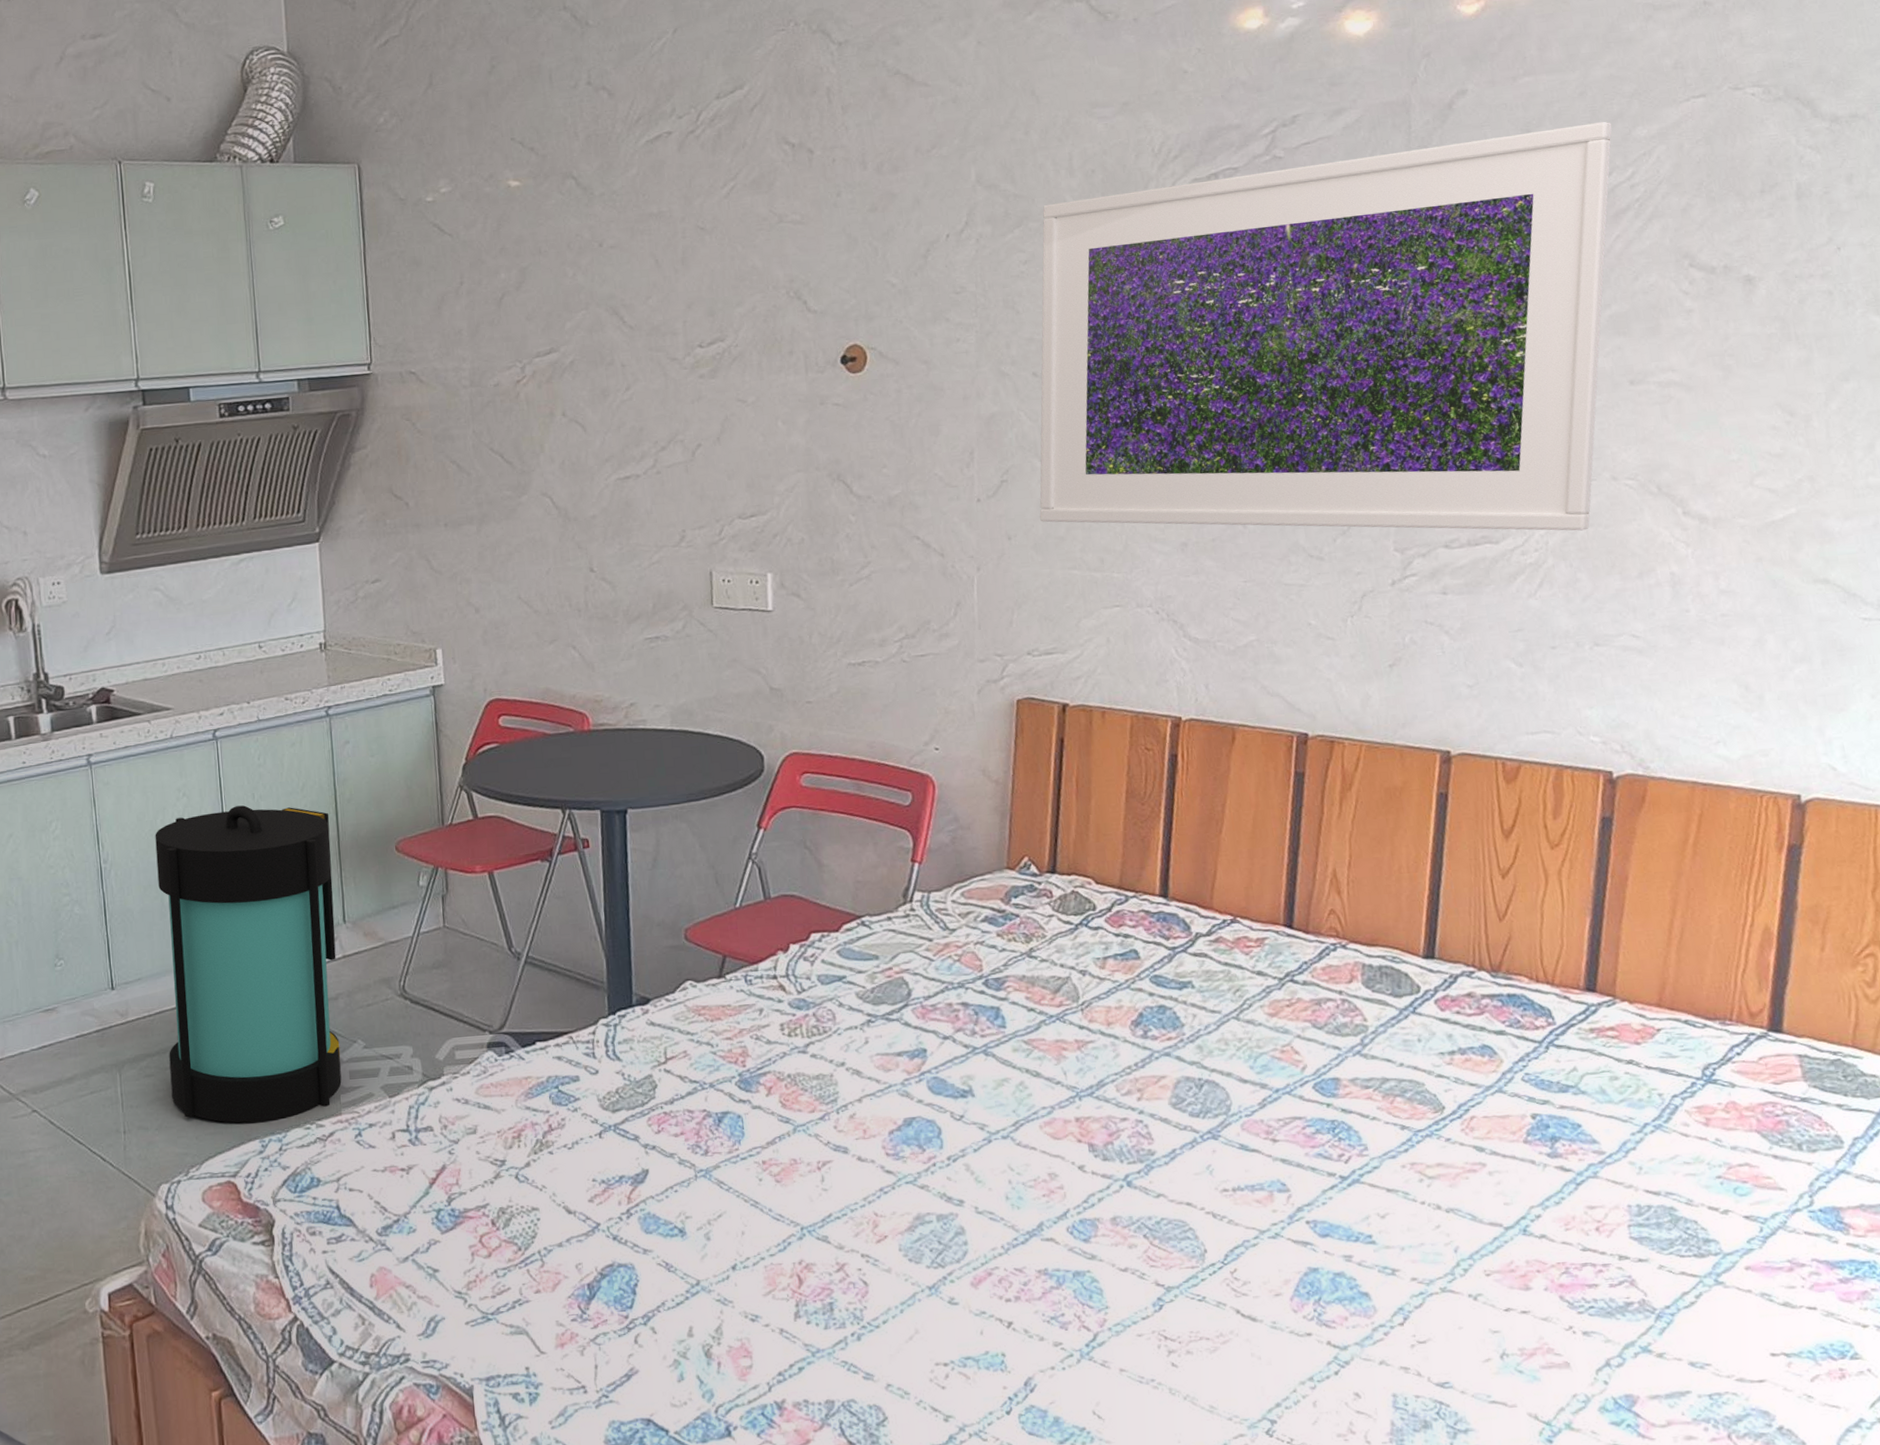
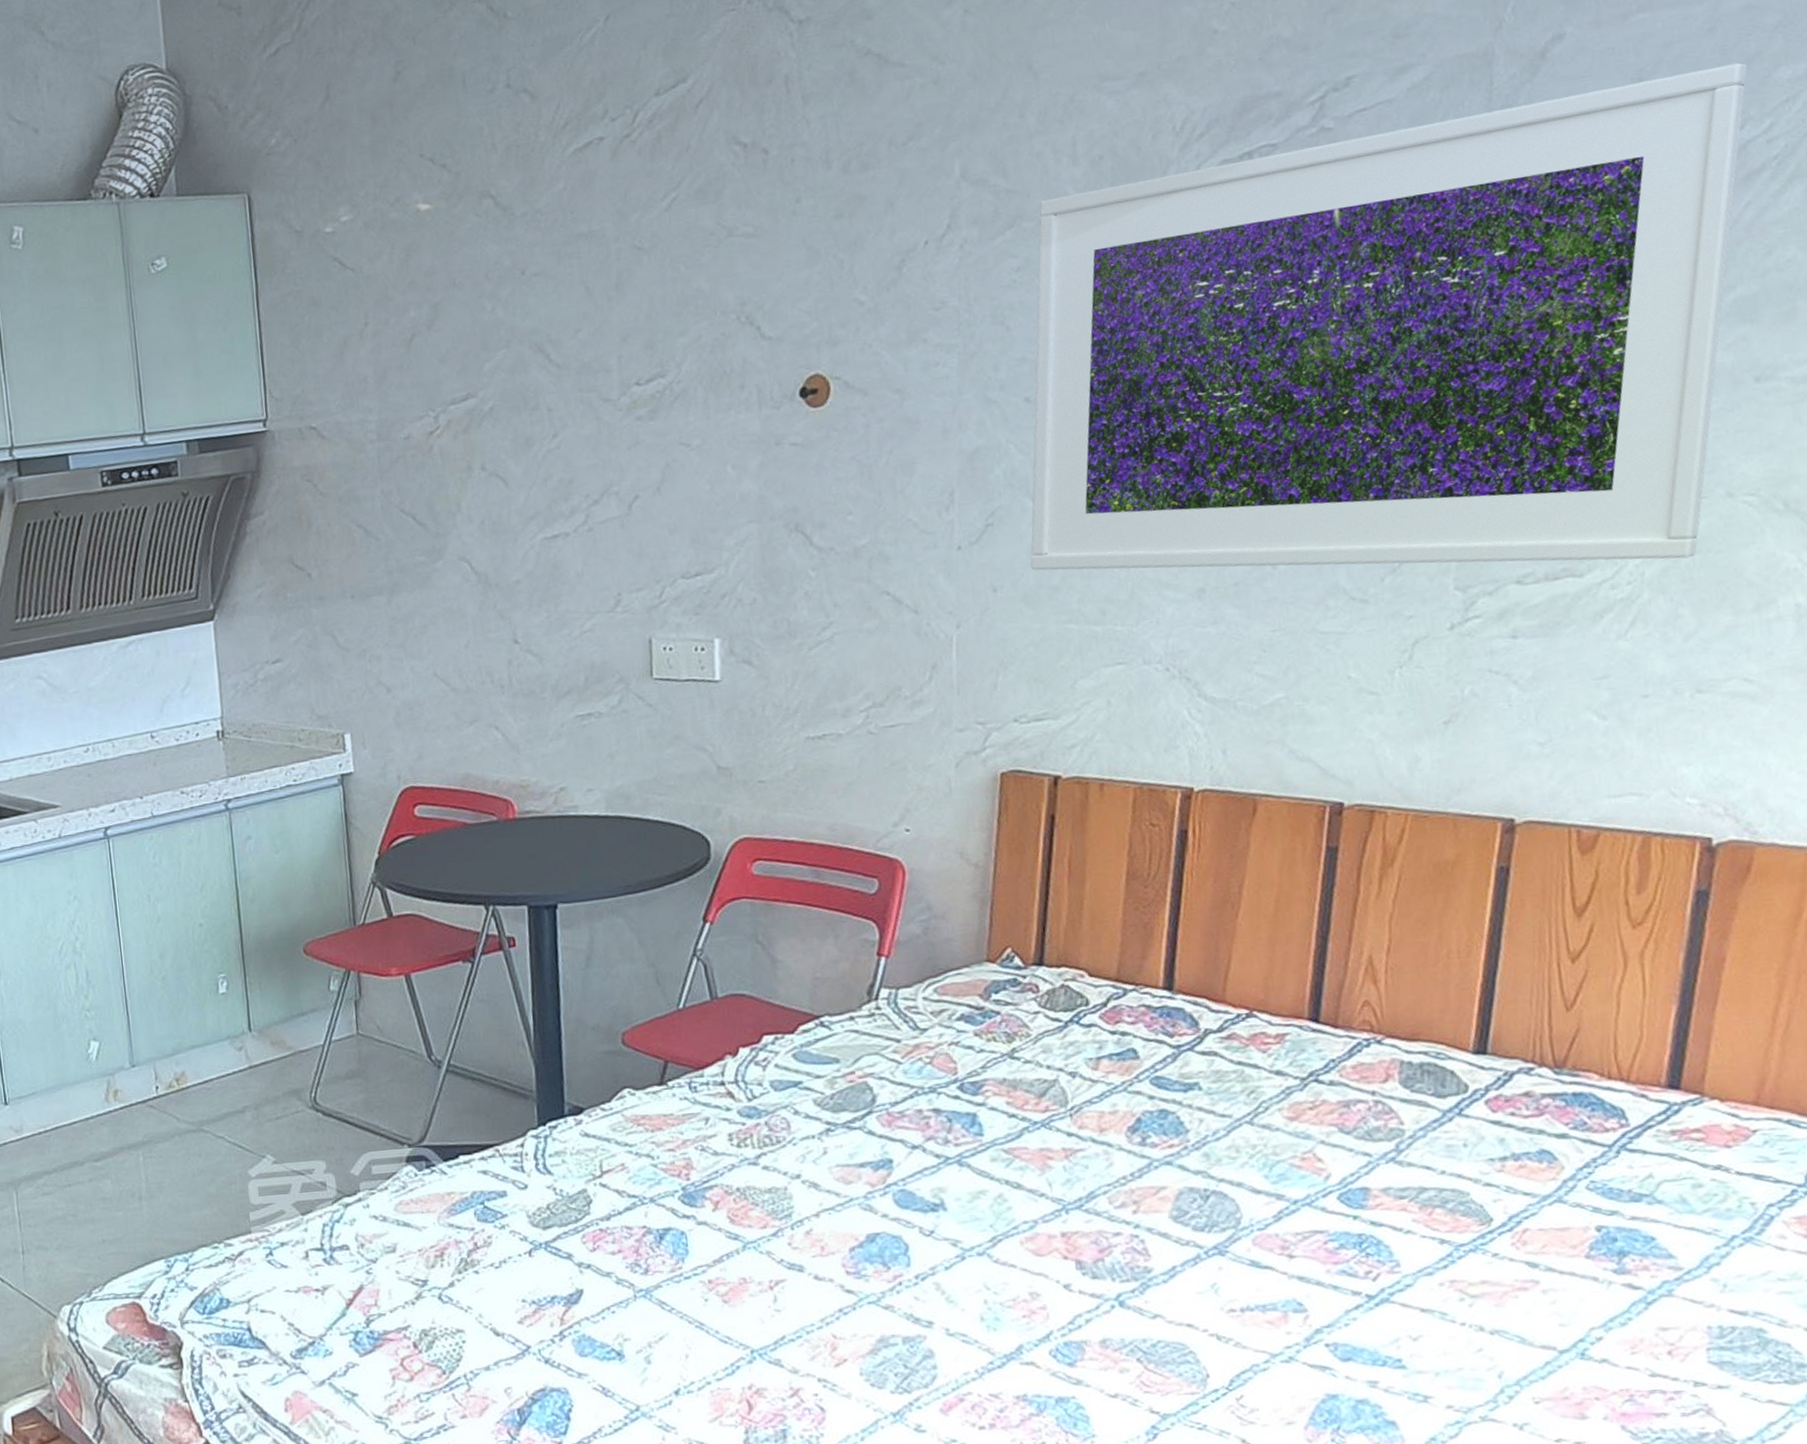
lantern: present [155,805,342,1123] -> none [45,908,251,1243]

